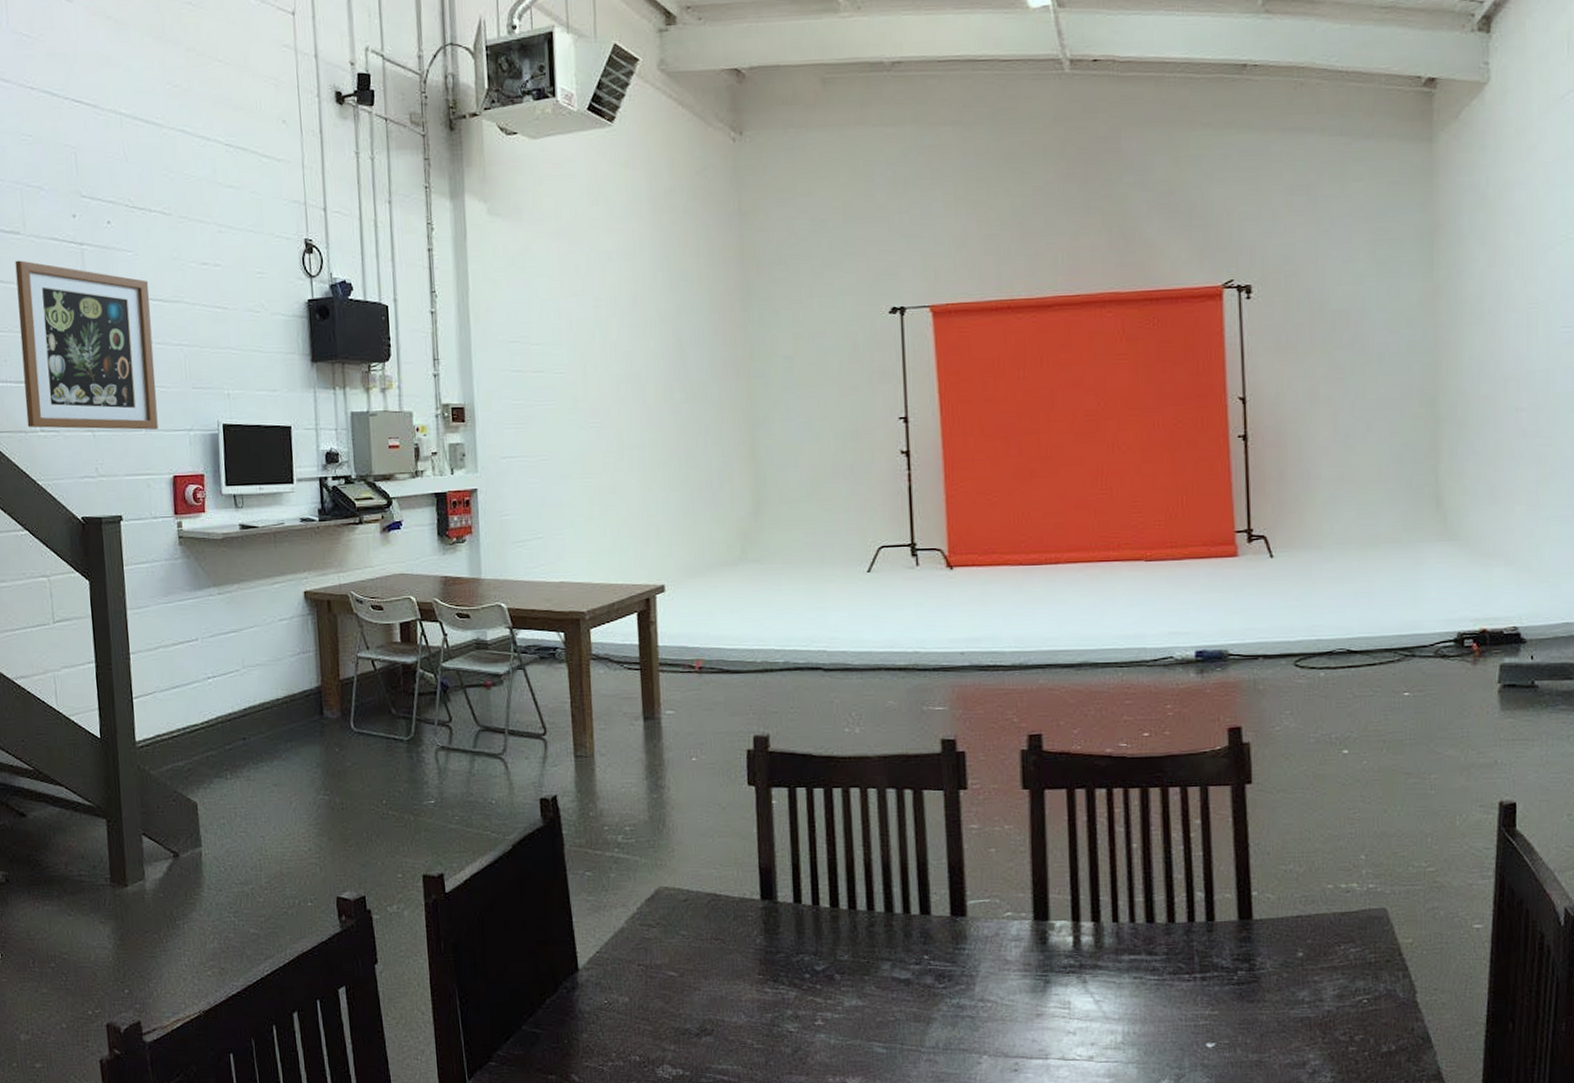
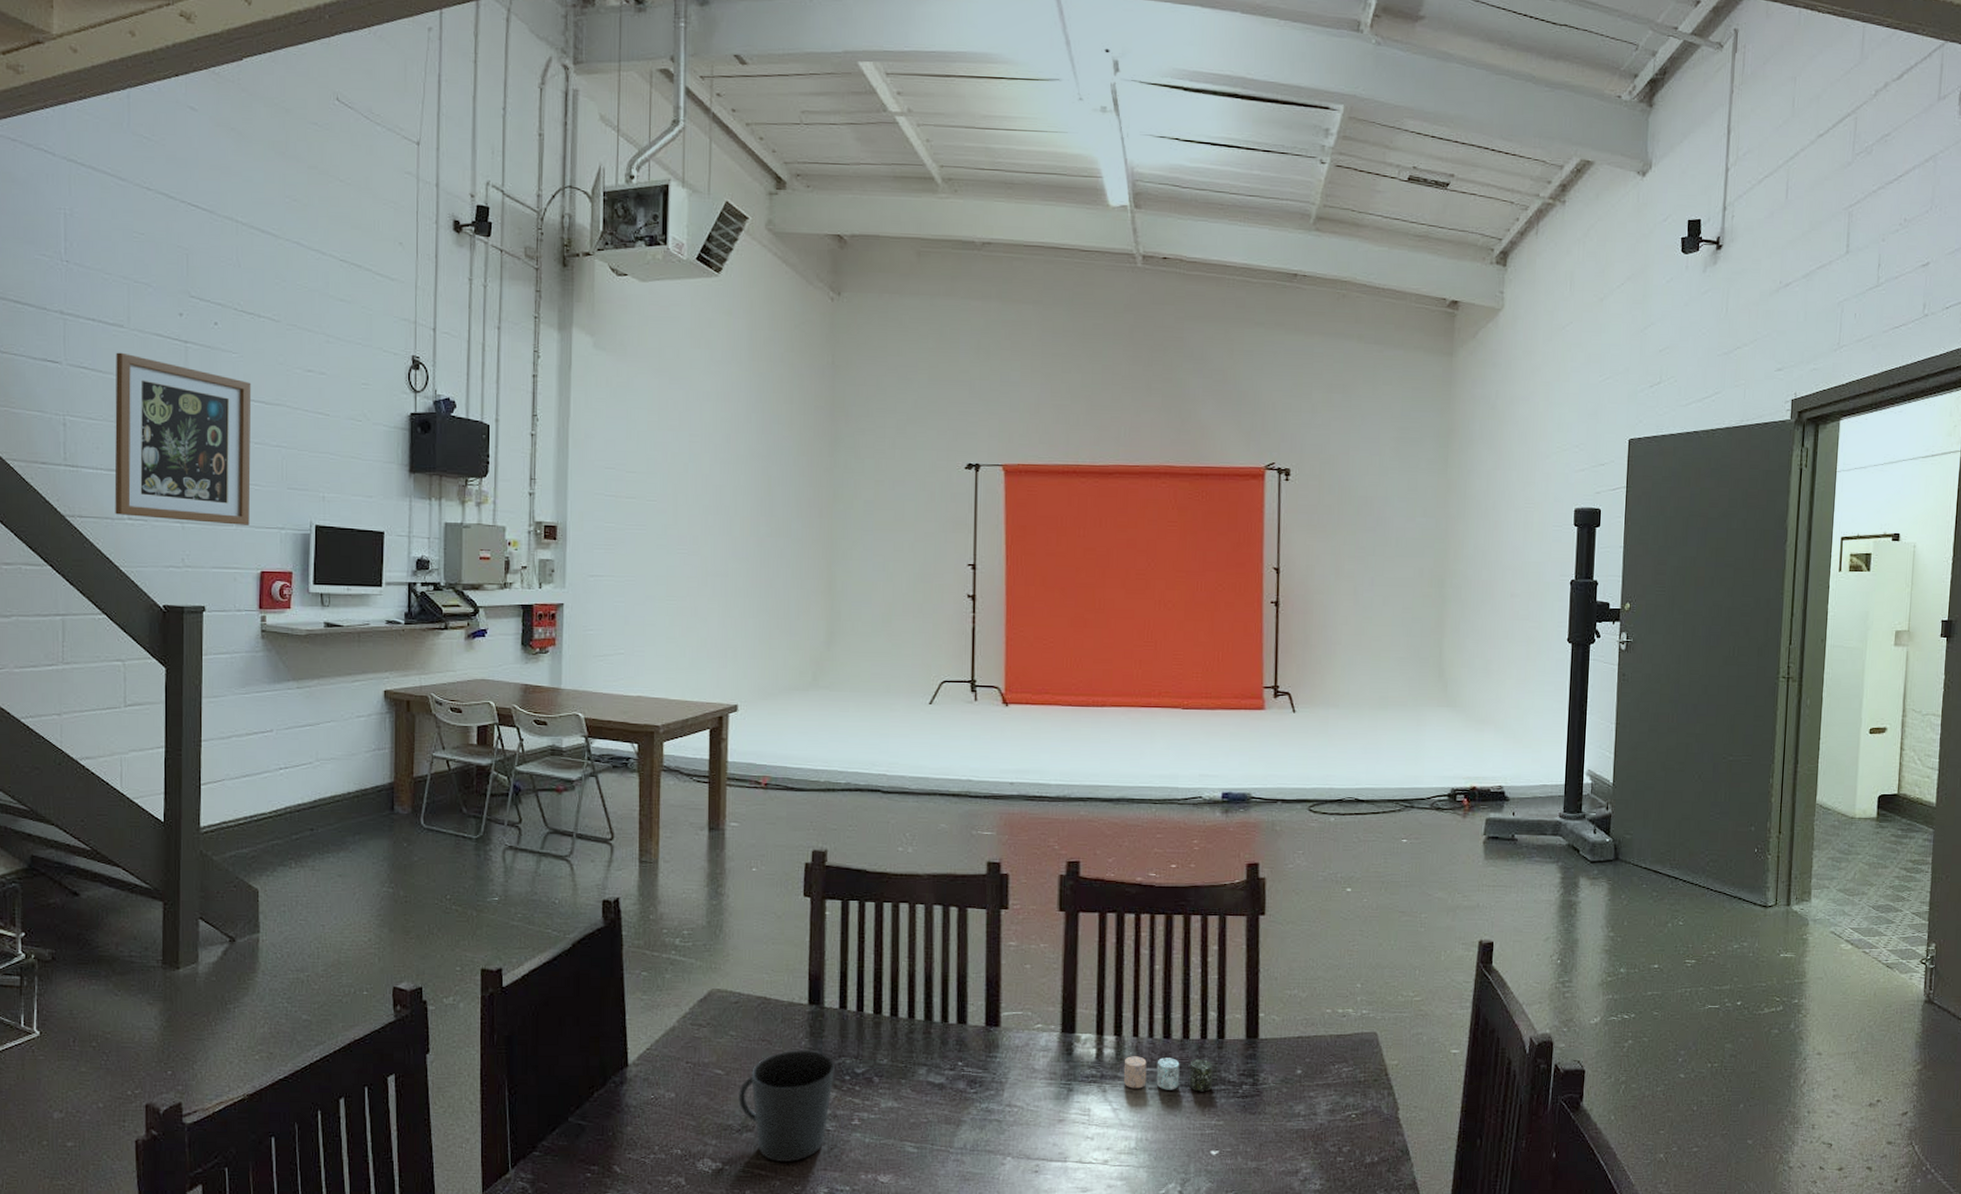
cup: none [694,948,793,1066] -> present [738,1050,835,1162]
candle: none [1104,943,1203,979] -> present [1123,1056,1213,1092]

